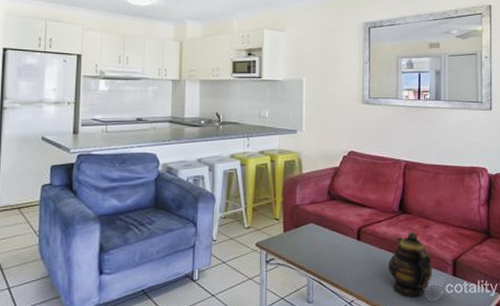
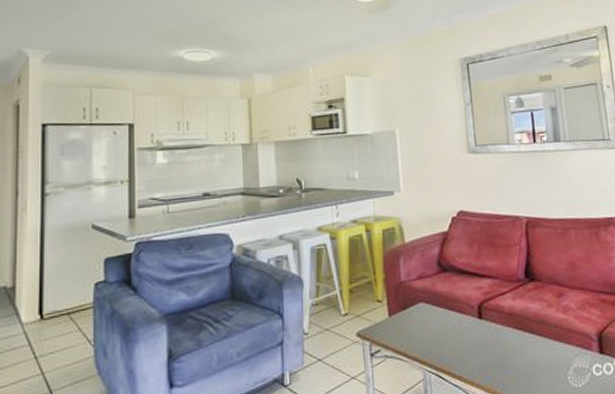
teapot: present [388,231,433,297] -> none [519,302,575,385]

